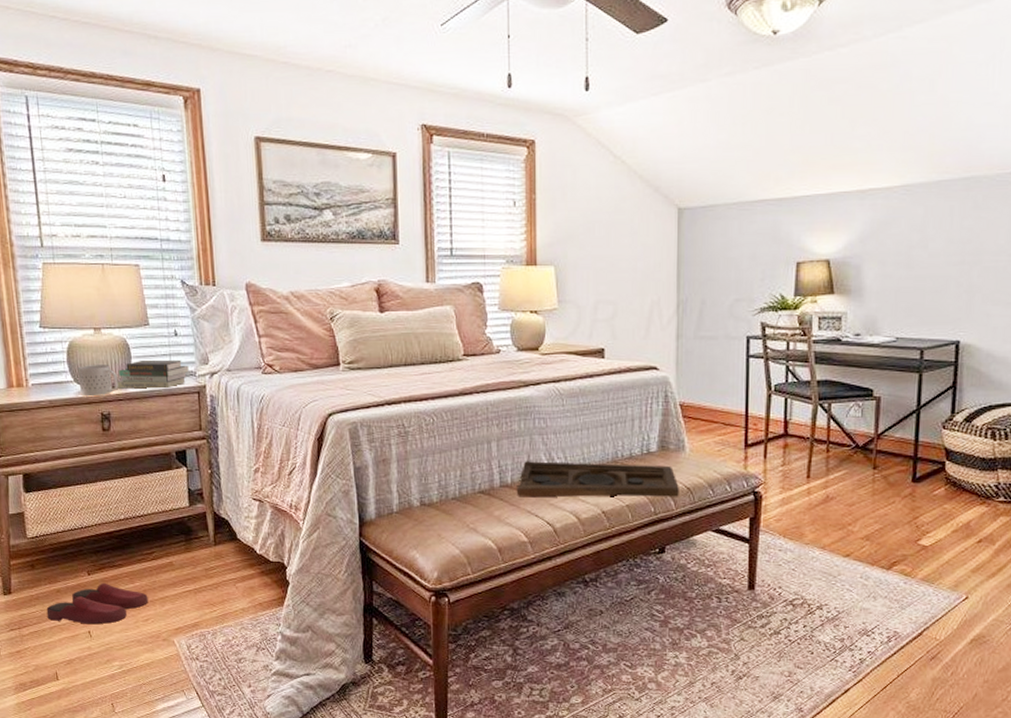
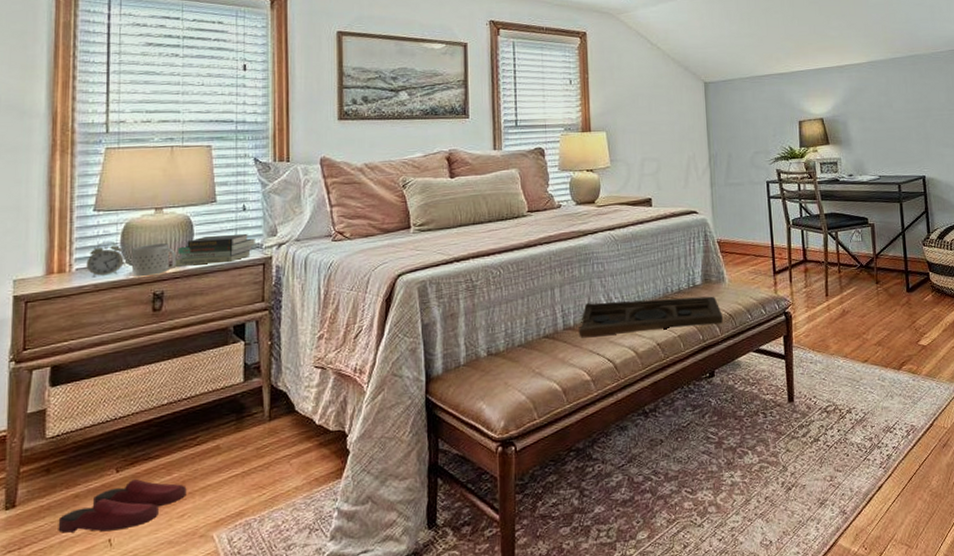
alarm clock: none [40,360,72,394] -> present [86,242,124,278]

